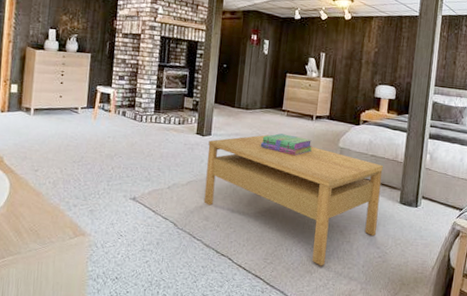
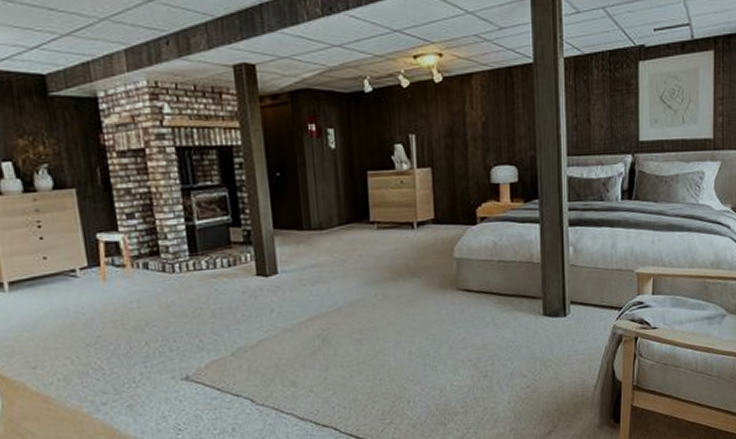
coffee table: present [203,134,383,266] -> none [276,258,520,414]
stack of books: present [260,133,312,156] -> none [348,253,419,281]

